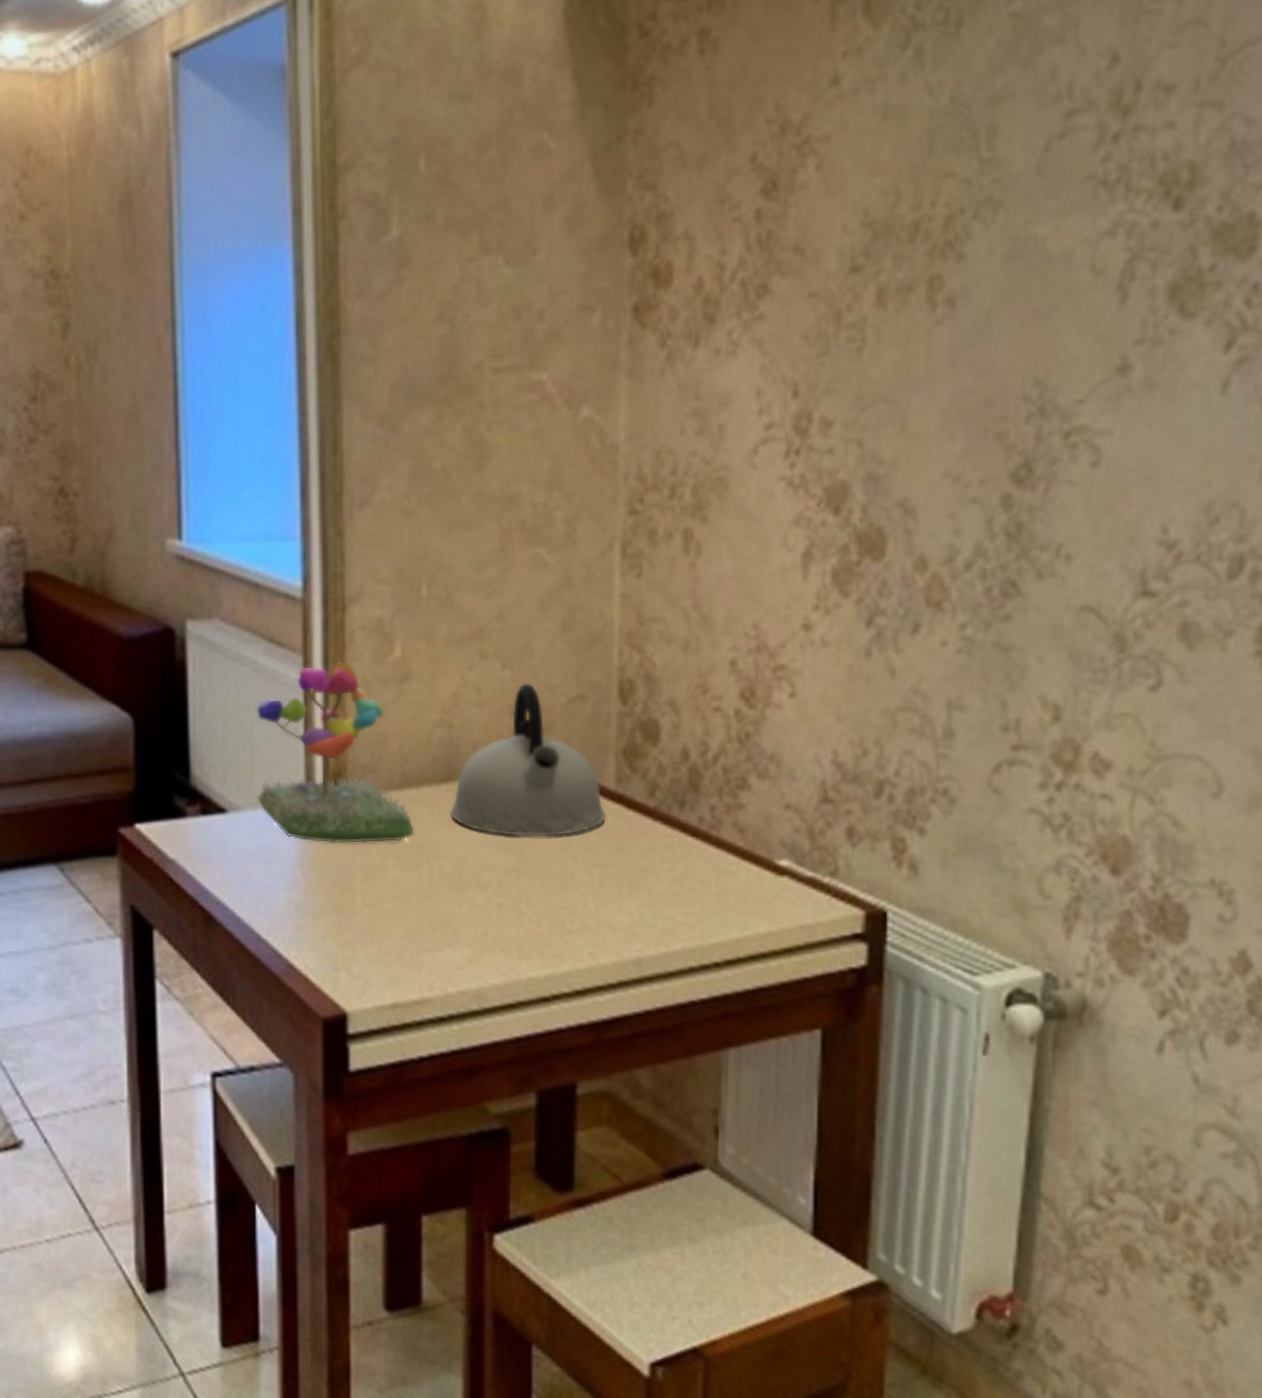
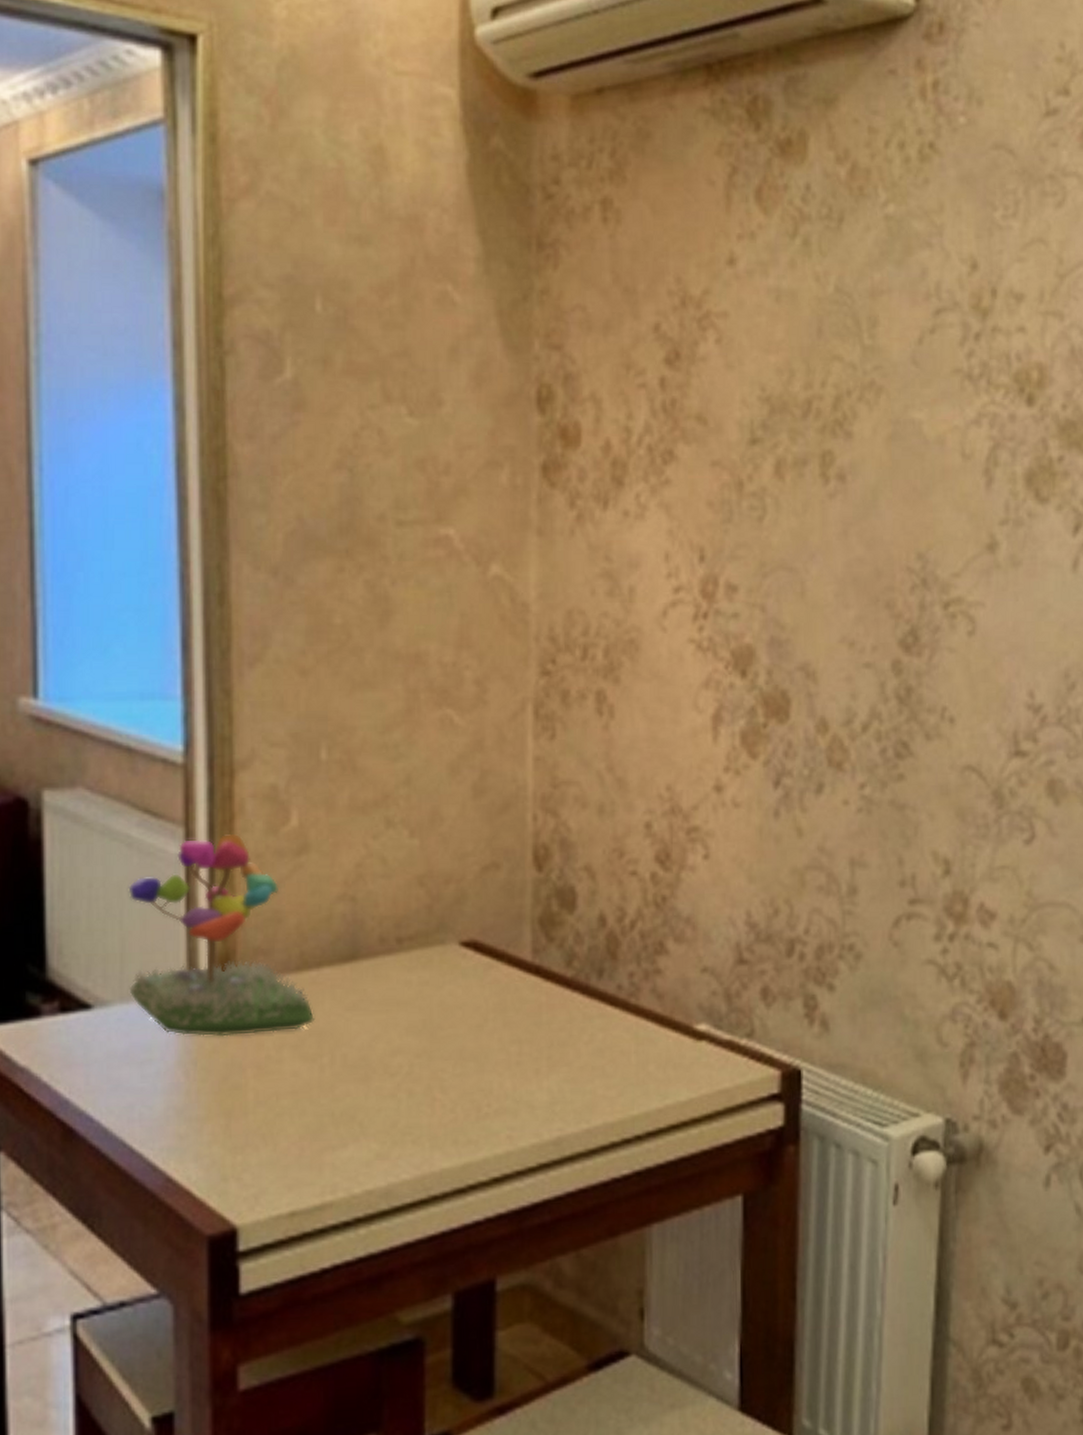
kettle: present [450,683,606,837] -> none [354,851,522,1016]

